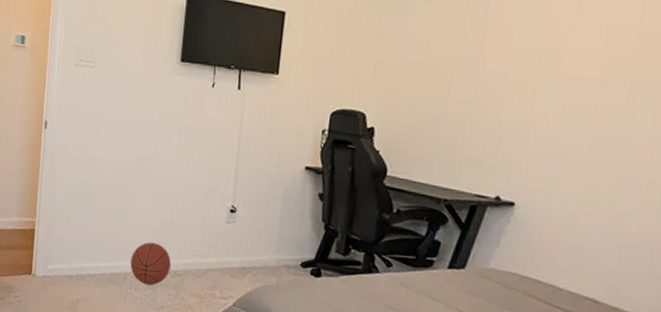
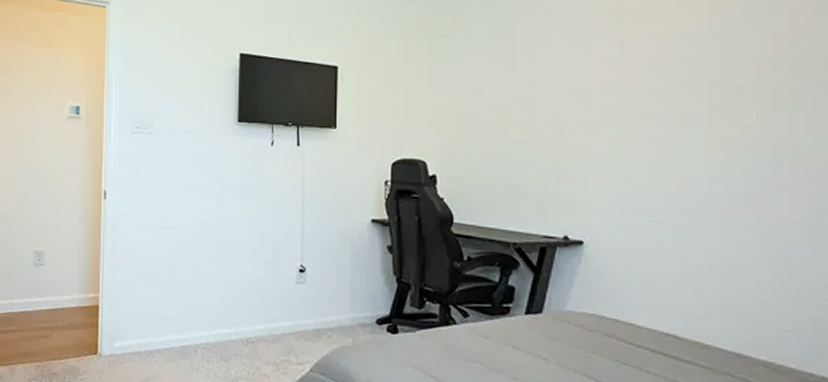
basketball: present [130,242,171,285] -> none [201,309,242,356]

